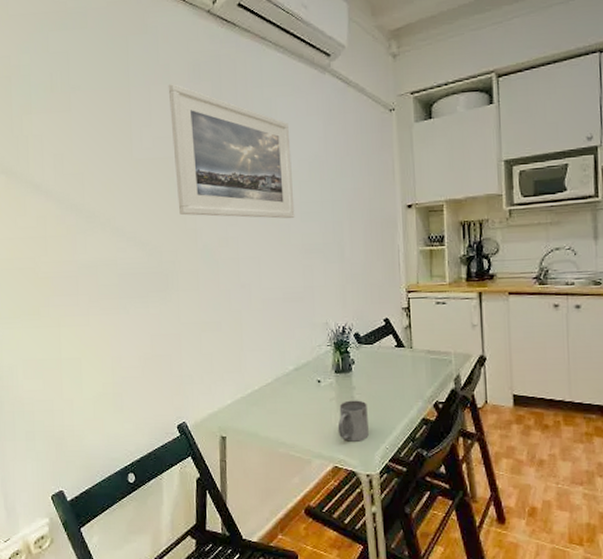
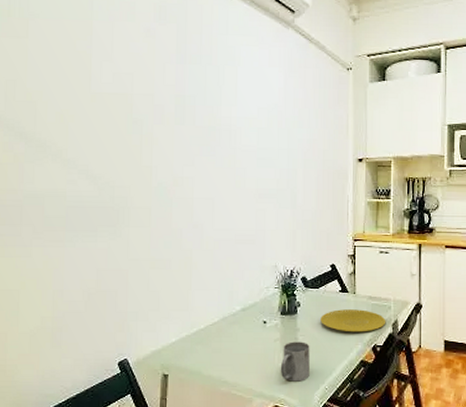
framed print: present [168,83,295,219] -> none [132,21,252,163]
plate: none [377,365,448,389] -> present [320,309,386,332]

